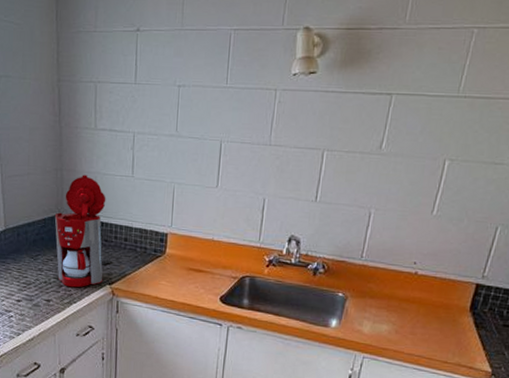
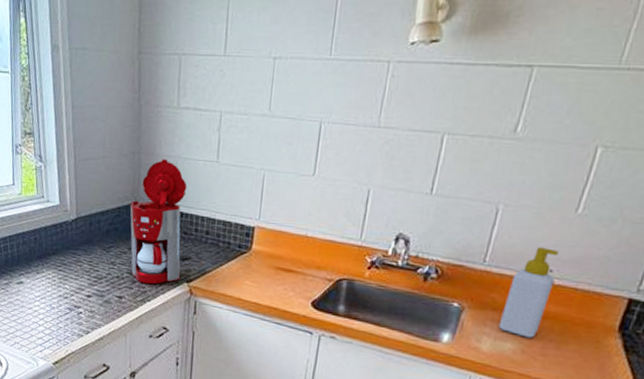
soap bottle: none [376,243,420,320] -> present [498,247,559,338]

